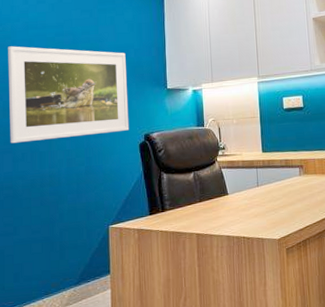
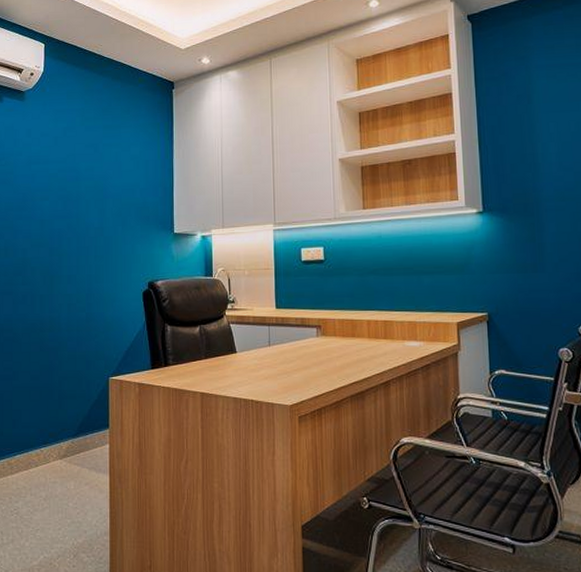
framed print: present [8,46,129,144] -> none [10,181,133,285]

